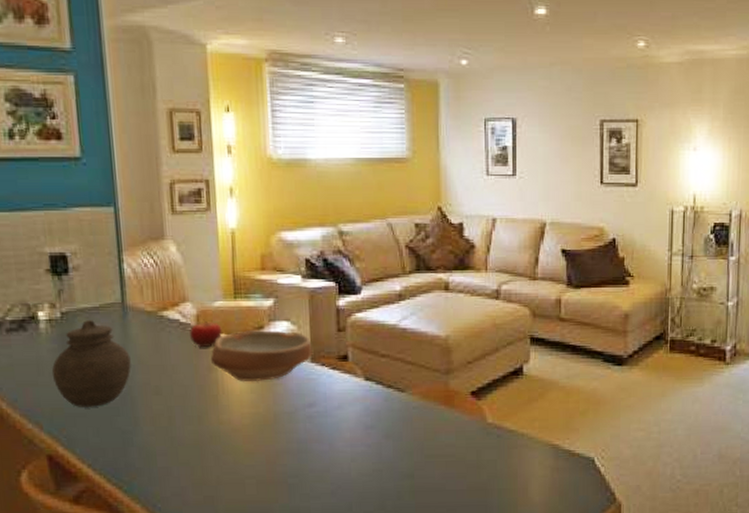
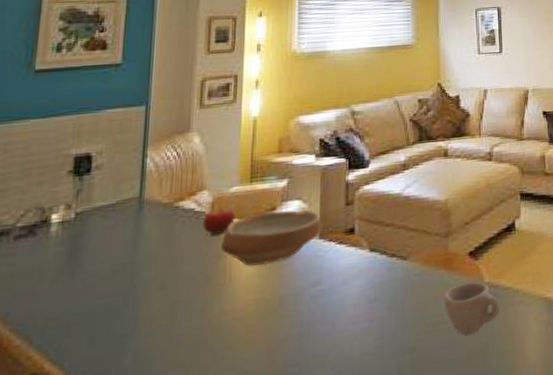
jar: present [51,320,131,407] -> none [53,218,140,314]
cup: none [443,420,502,470] -> present [443,282,499,335]

